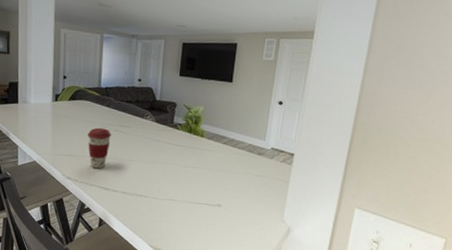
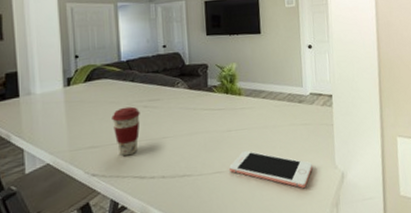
cell phone: none [182,186,260,233] -> present [229,150,313,189]

